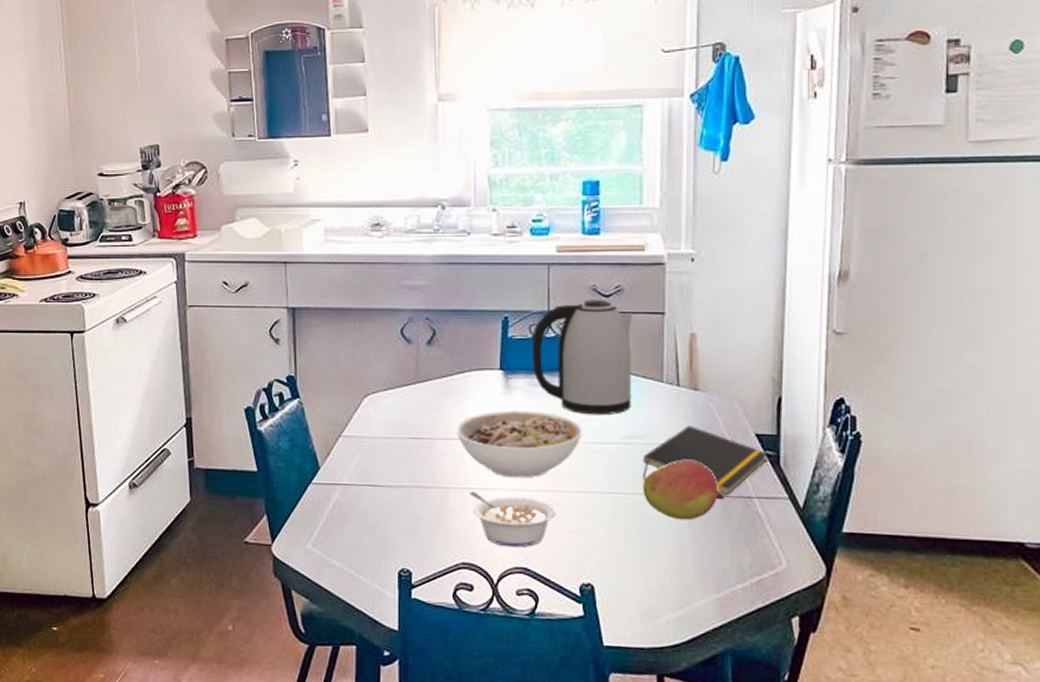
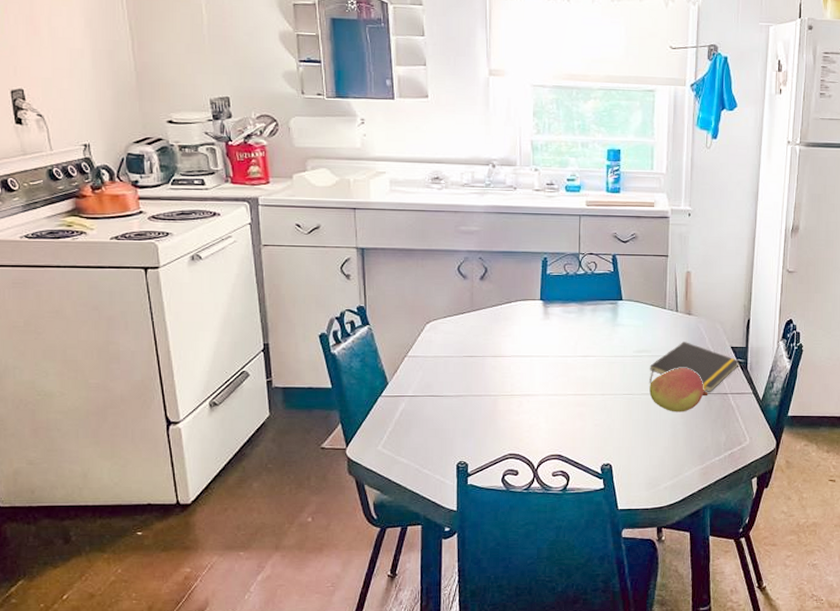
bowl: present [455,410,583,478] -> none [504,332,605,386]
legume: present [469,491,556,548] -> none [515,397,583,440]
kettle: present [532,300,632,416] -> none [566,244,644,335]

